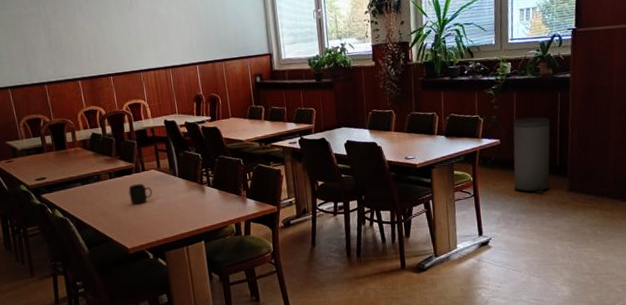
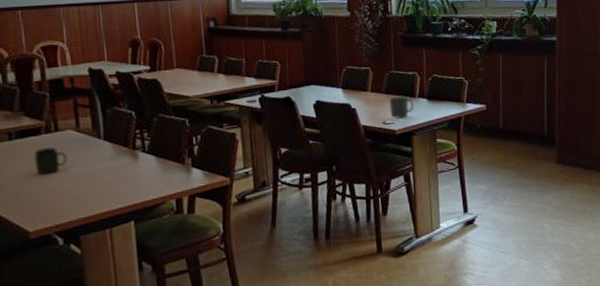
mug: none [410,135,433,154] -> present [389,97,414,119]
pedal bin: present [513,117,550,194] -> none [499,81,538,166]

